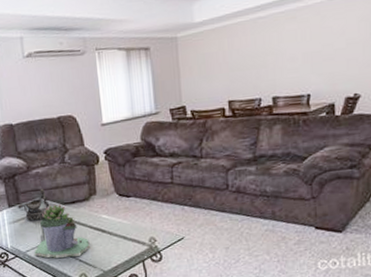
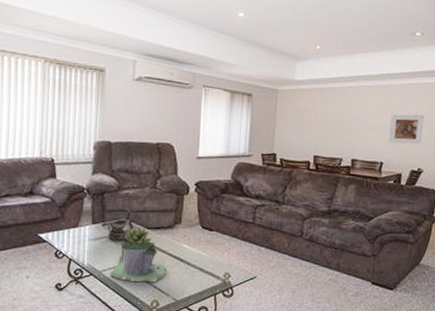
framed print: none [313,32,355,71] -> present [389,114,425,145]

